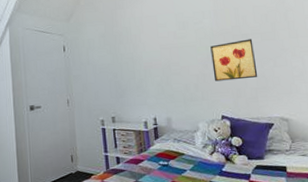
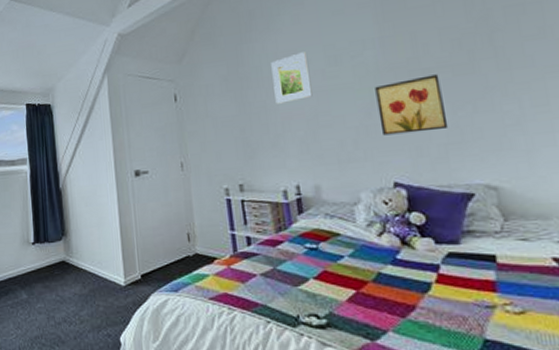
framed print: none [137,18,167,56] -> present [271,52,313,104]

